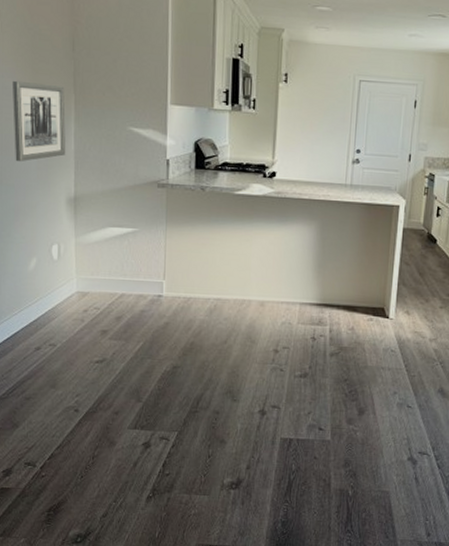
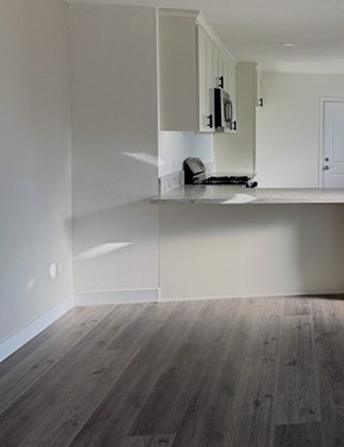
wall art: present [13,80,66,161] -> none [12,118,63,189]

